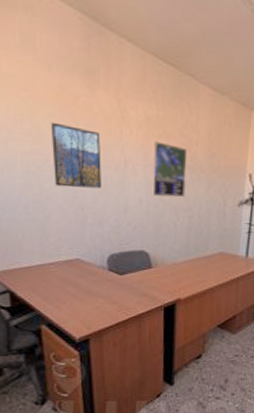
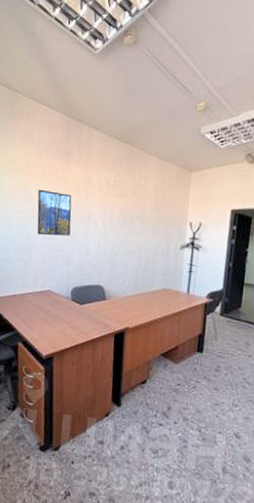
map: present [153,141,188,197] -> none [109,199,138,242]

